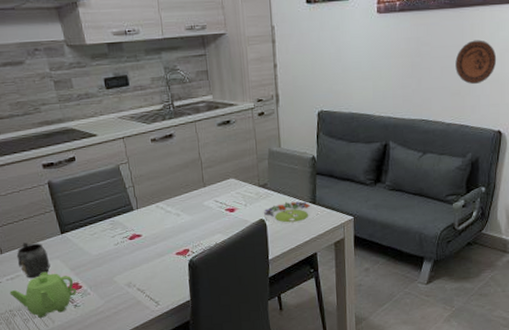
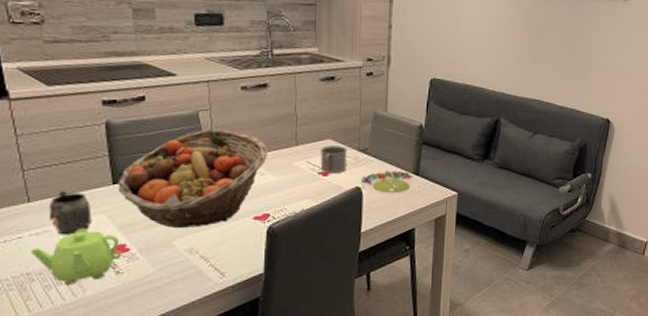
fruit basket: none [64,179,181,267] -> present [117,129,268,228]
mug: none [224,183,250,210] -> present [319,145,347,174]
decorative plate: present [455,40,497,85] -> none [570,28,609,72]

